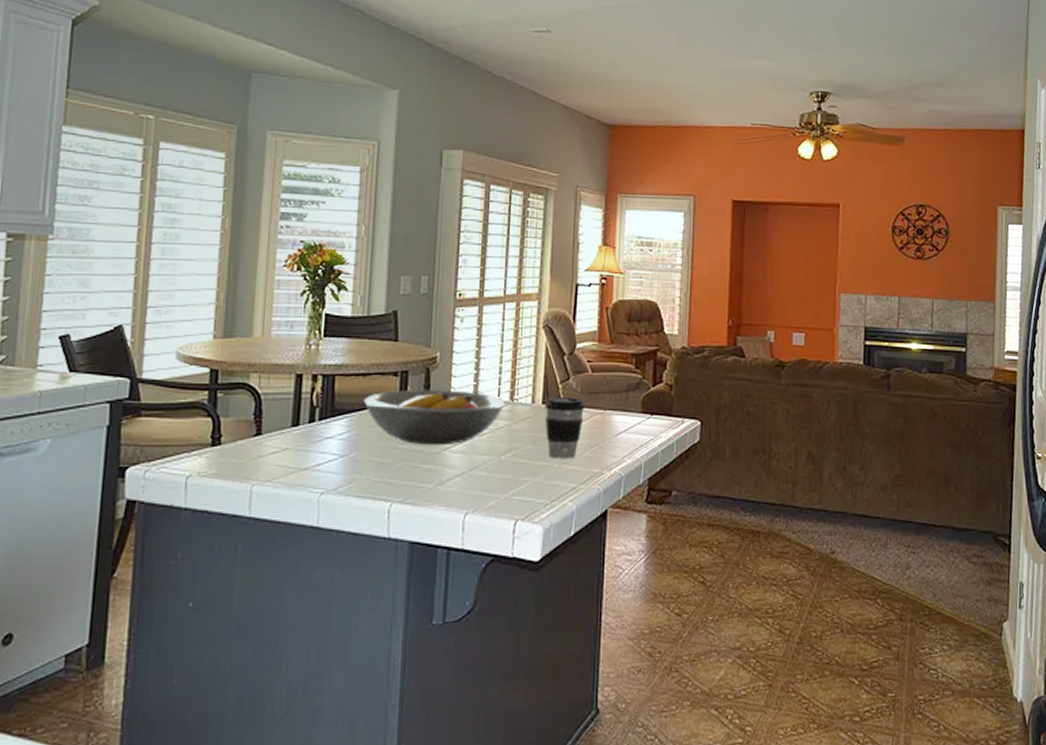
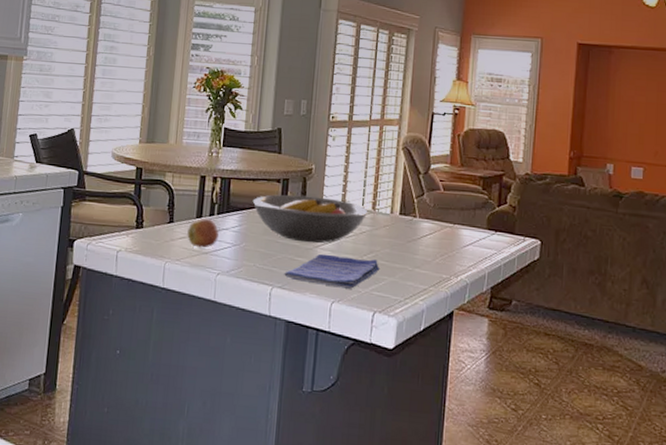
apple: none [280,426,323,463] -> present [187,218,220,248]
dish towel: none [405,457,522,497] -> present [284,254,380,290]
coffee cup: present [544,397,584,459] -> none [401,210,436,264]

